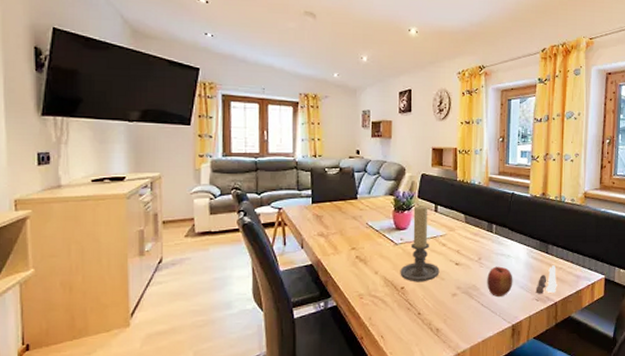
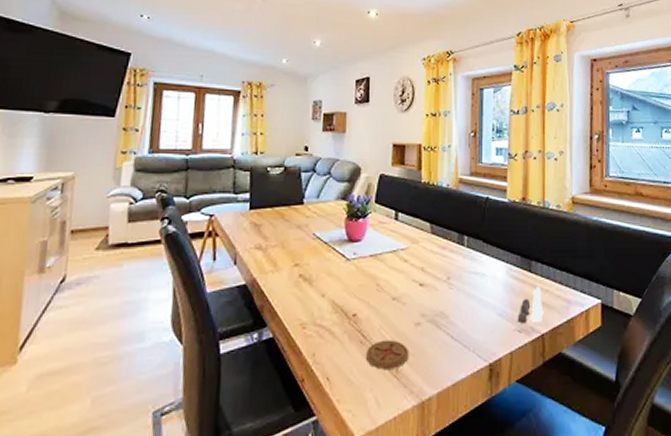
candle holder: present [400,204,440,282] -> none [352,211,400,308]
coaster: none [412,307,448,329] -> present [365,339,410,369]
apple: present [487,266,513,297] -> none [458,288,490,327]

